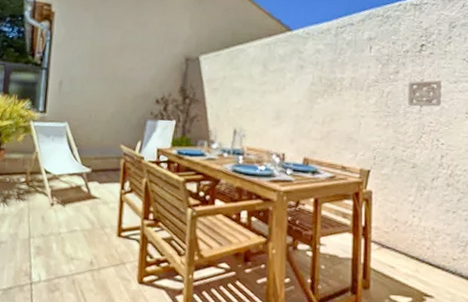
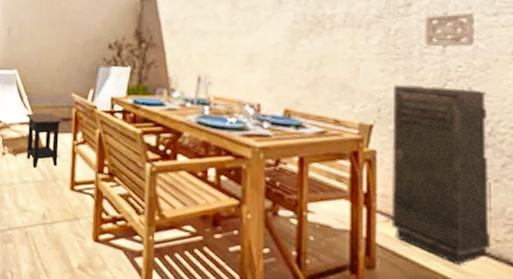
side table: none [75,164,112,217] -> present [26,113,63,168]
storage cabinet: none [382,137,450,280] -> present [392,84,492,265]

